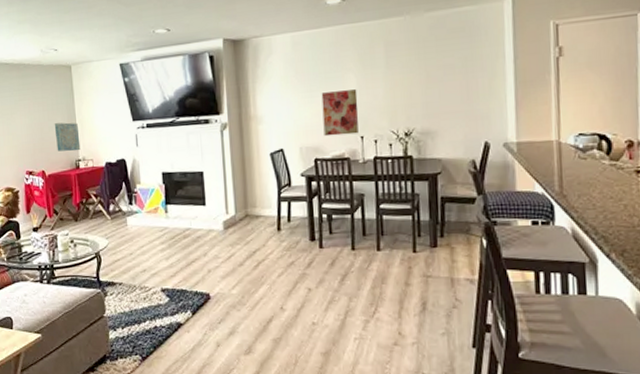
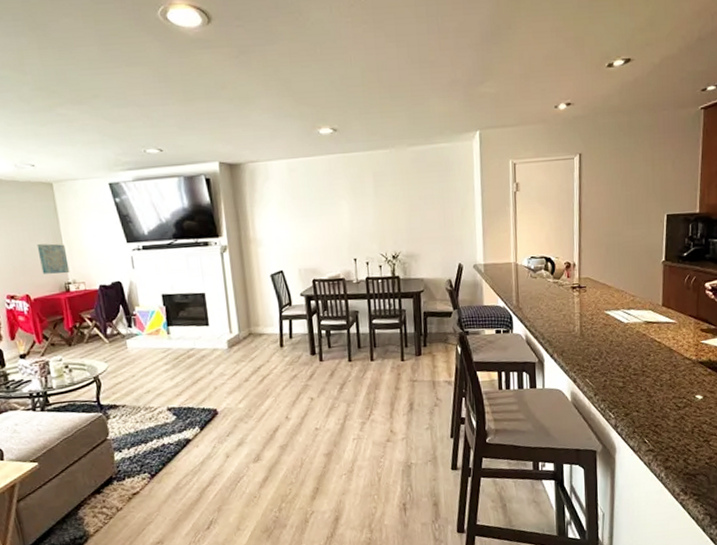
wall art: present [321,89,359,137] -> none [317,215,352,259]

